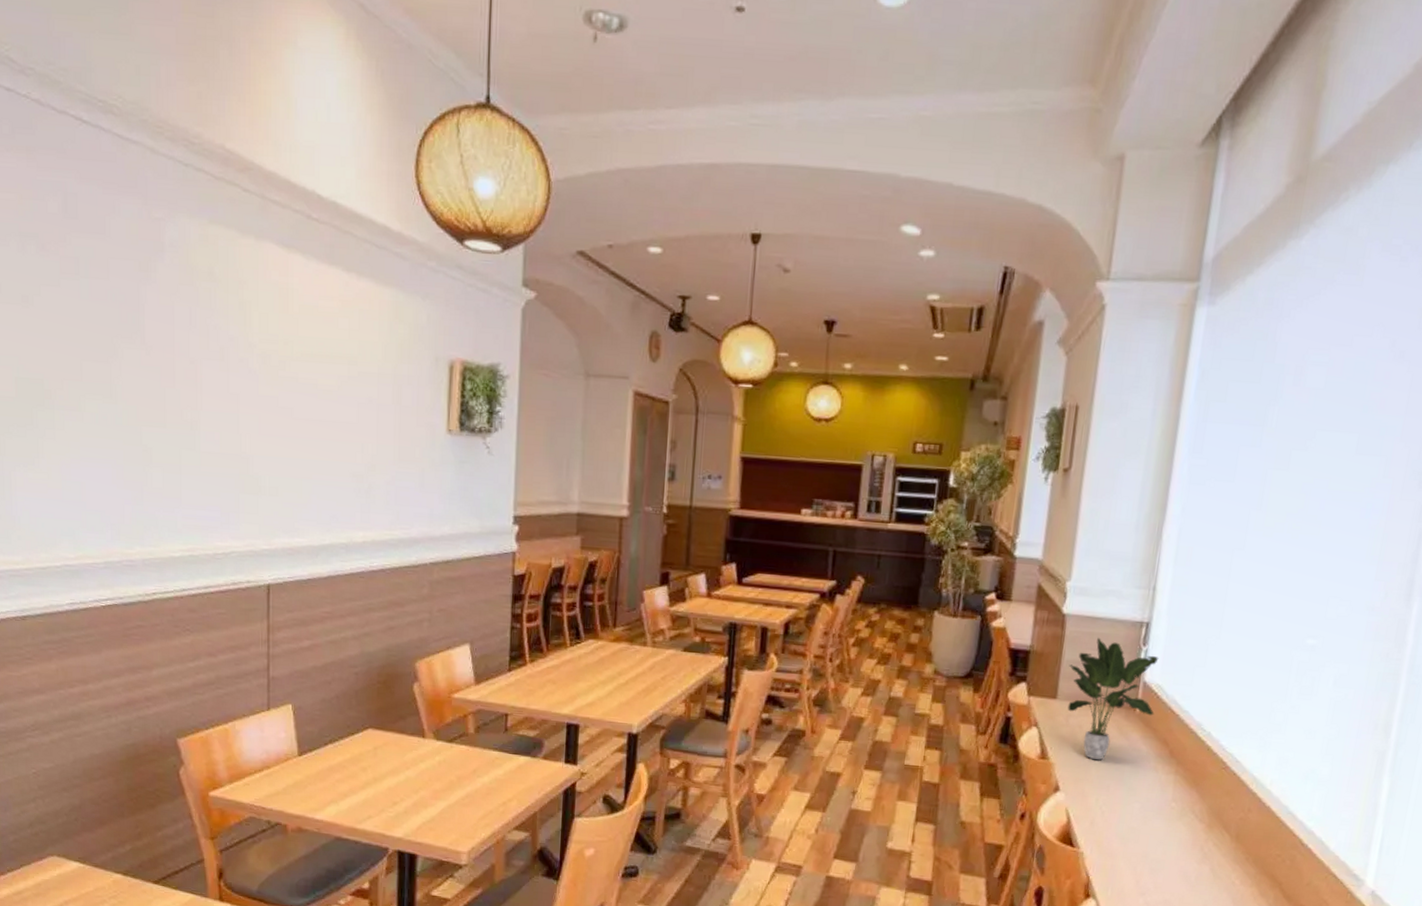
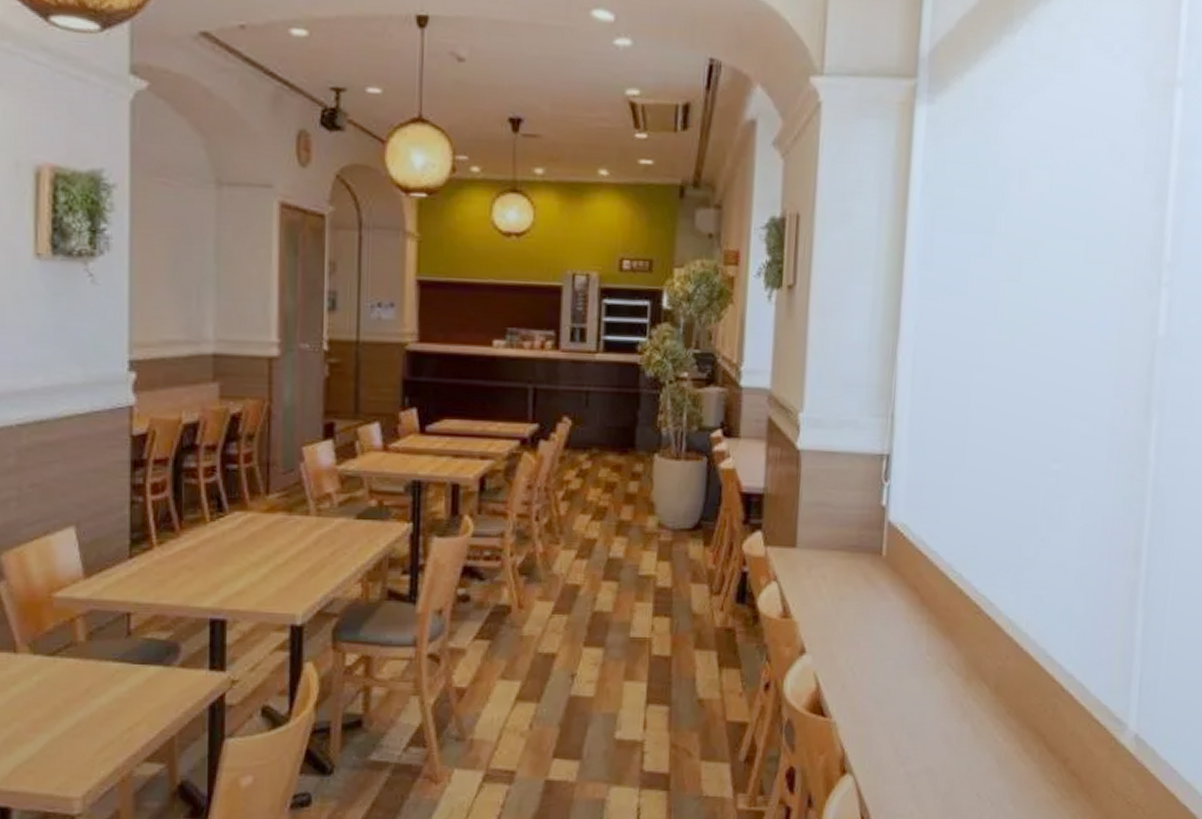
potted plant: present [1067,637,1159,761] -> none [807,474,902,615]

